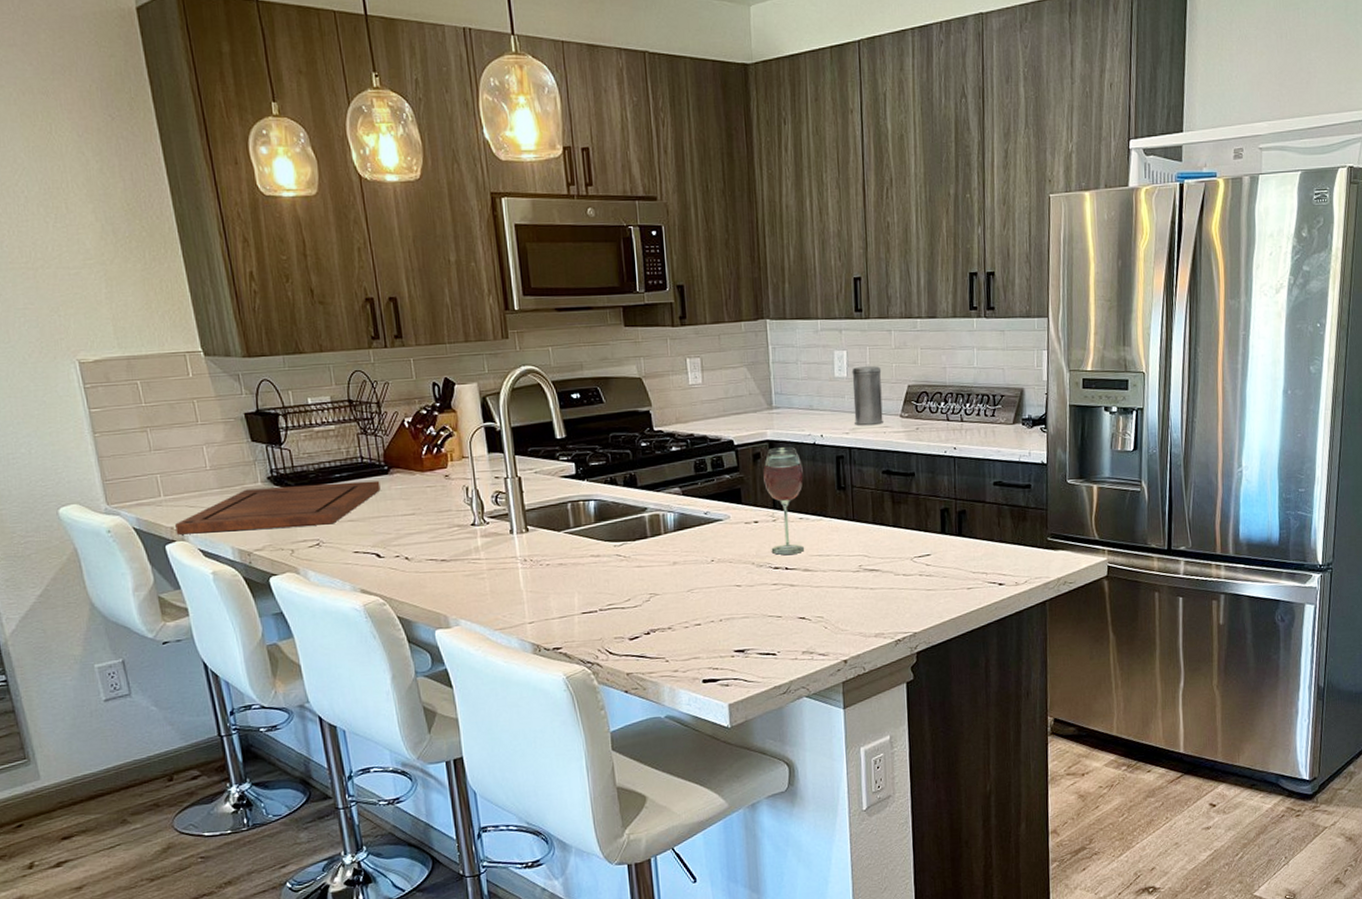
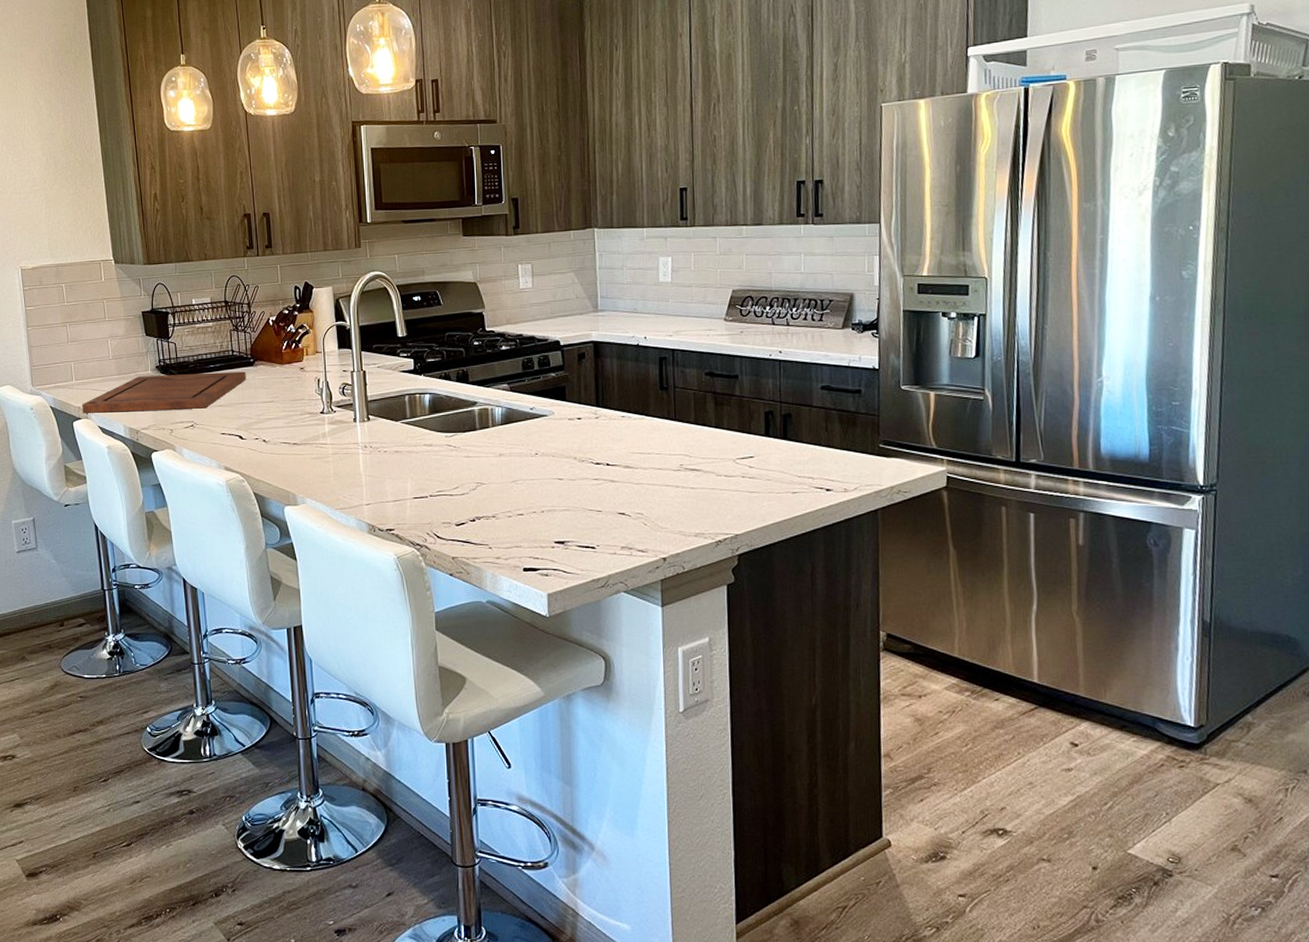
wineglass: present [763,447,804,555] -> none [587,348,626,451]
canister: present [852,365,883,426] -> none [676,271,707,329]

